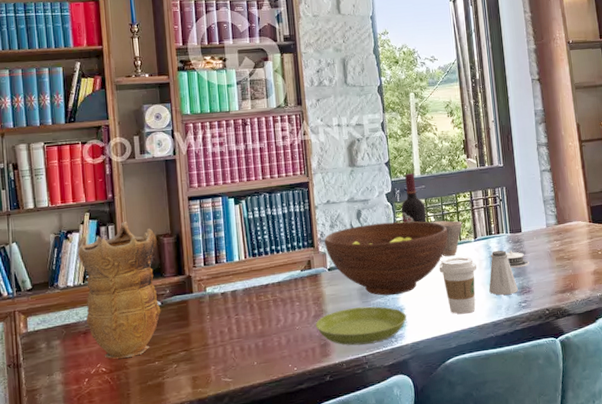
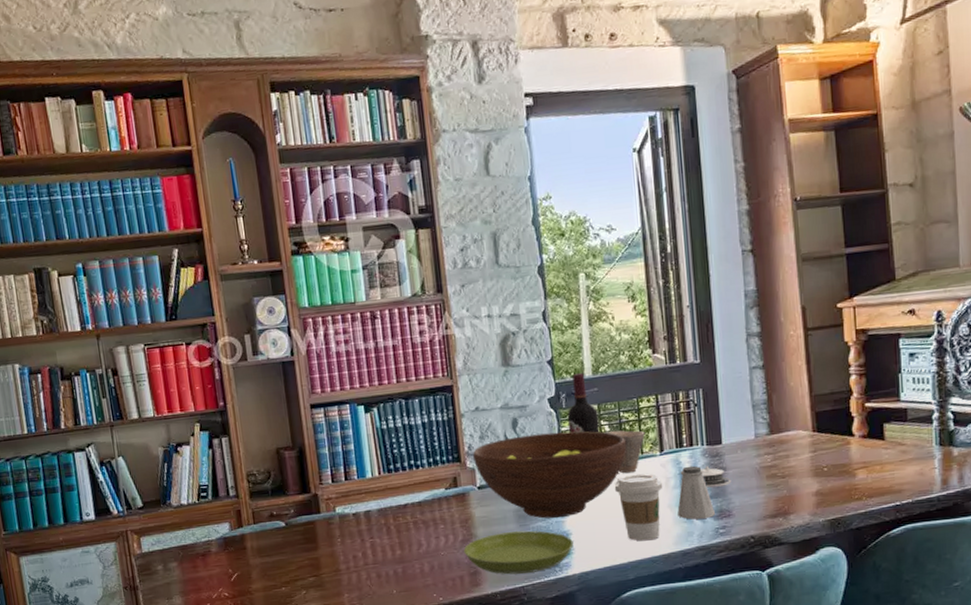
vase: present [77,221,161,359] -> none [189,432,286,583]

